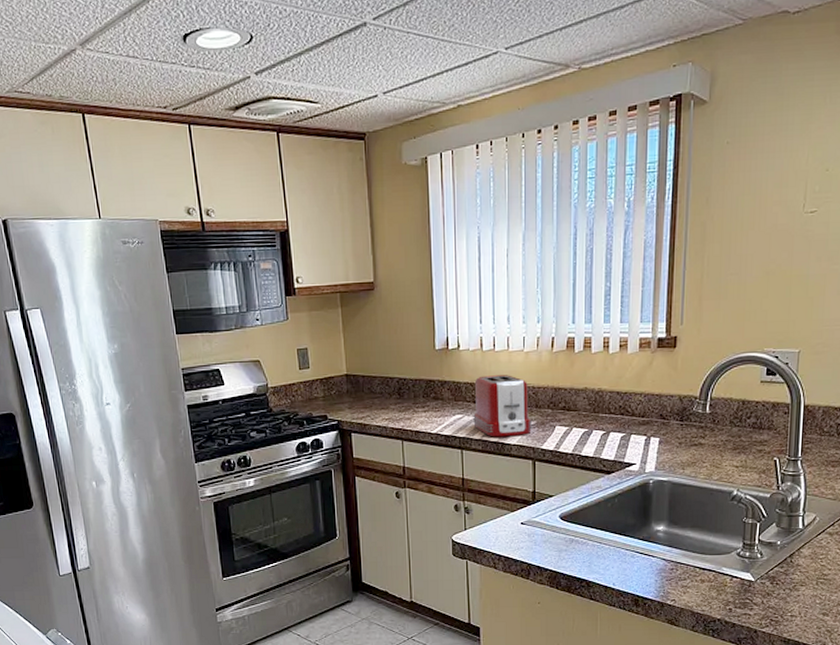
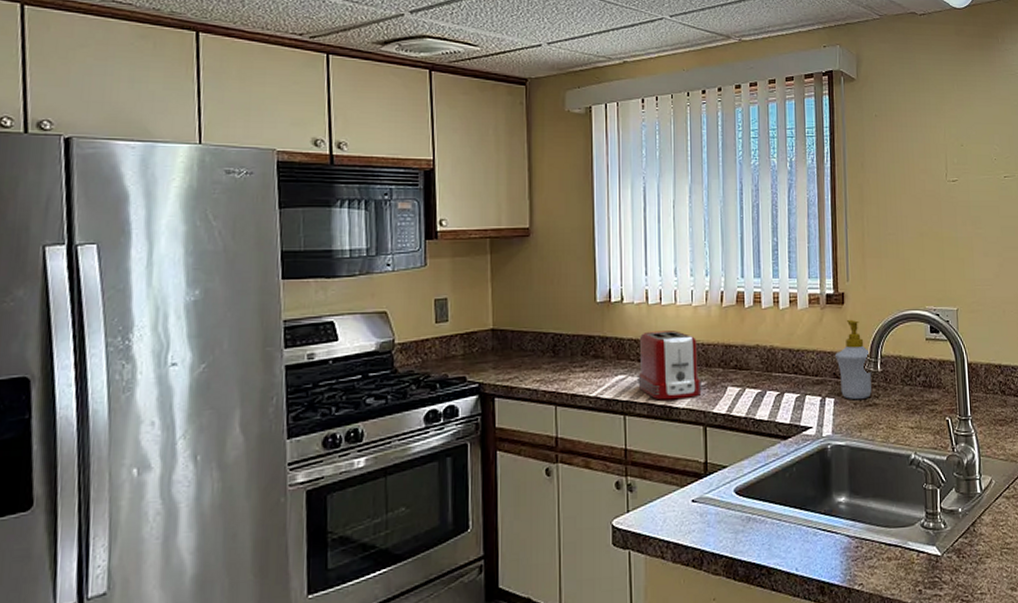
soap bottle: none [663,362,701,439] -> present [835,319,872,399]

